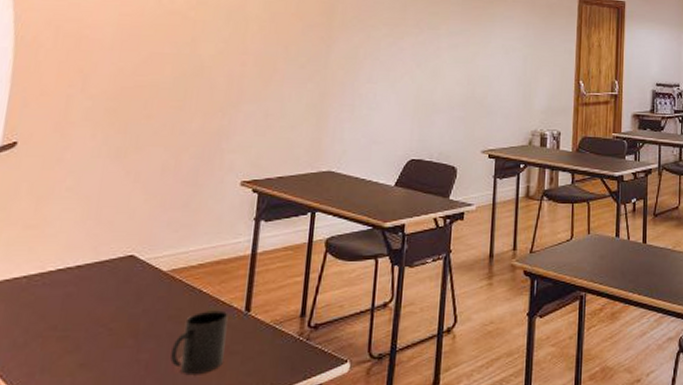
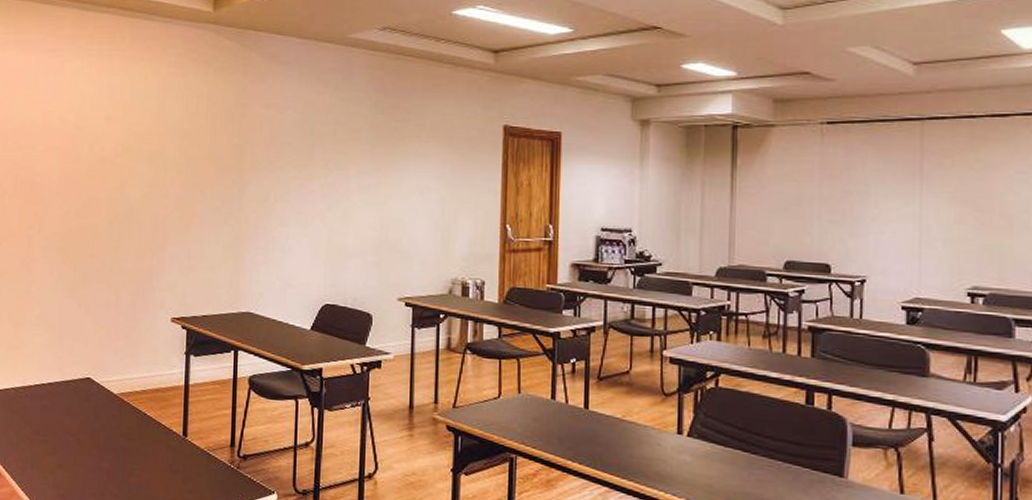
mug: present [170,310,228,374] -> none [126,432,169,486]

